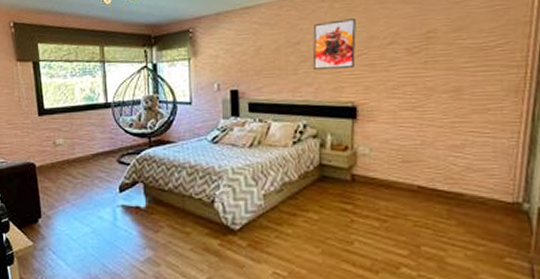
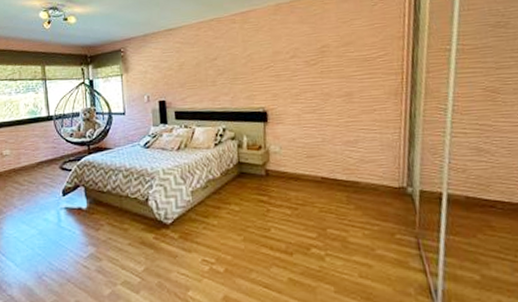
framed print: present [312,18,356,69] -> none [227,37,264,81]

